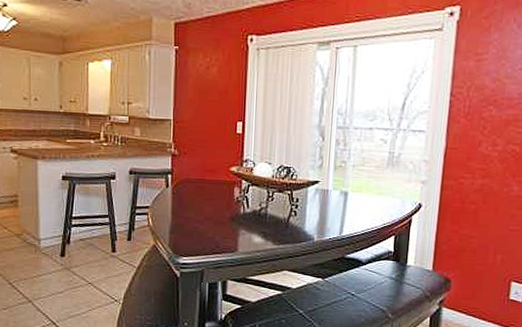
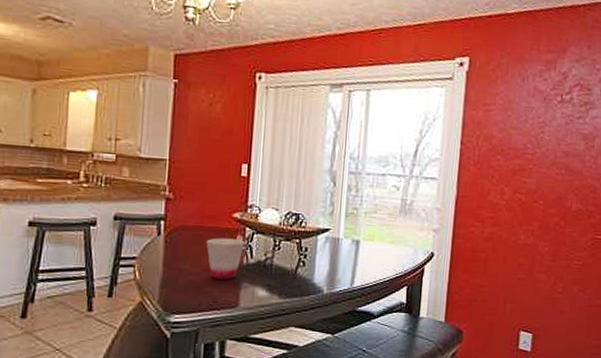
cup: none [207,189,241,227] -> present [206,237,245,280]

